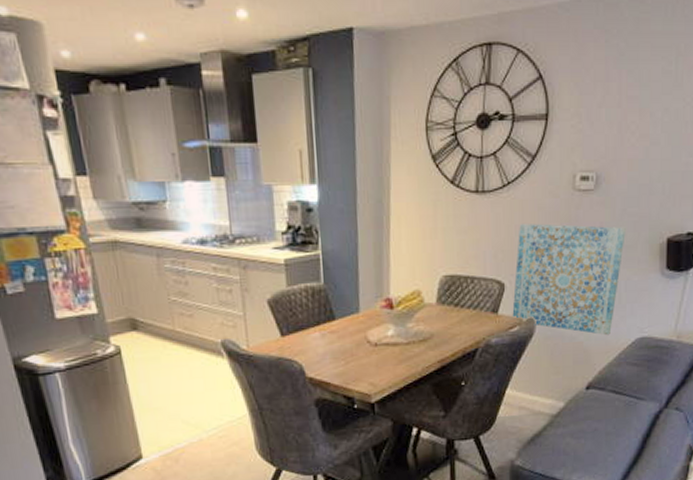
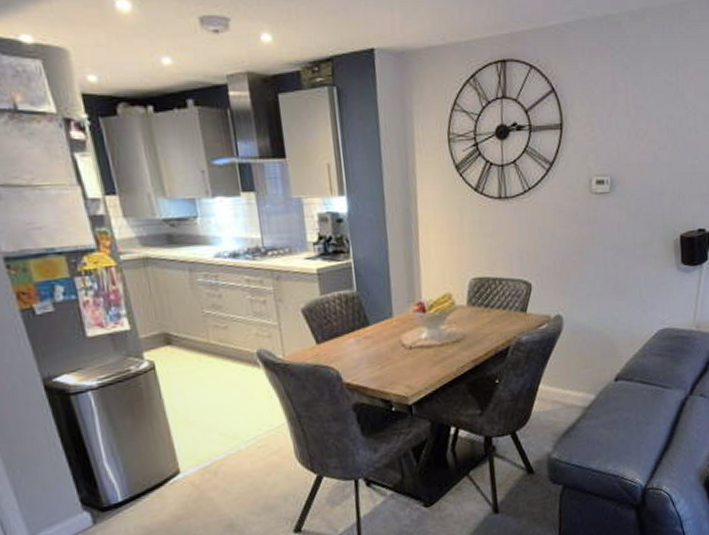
wall art: present [512,223,626,336] -> none [540,225,642,329]

